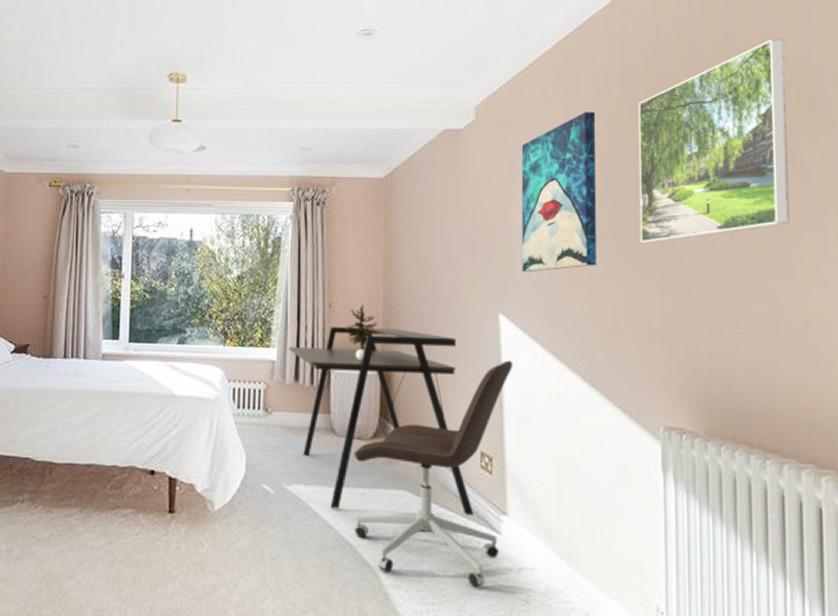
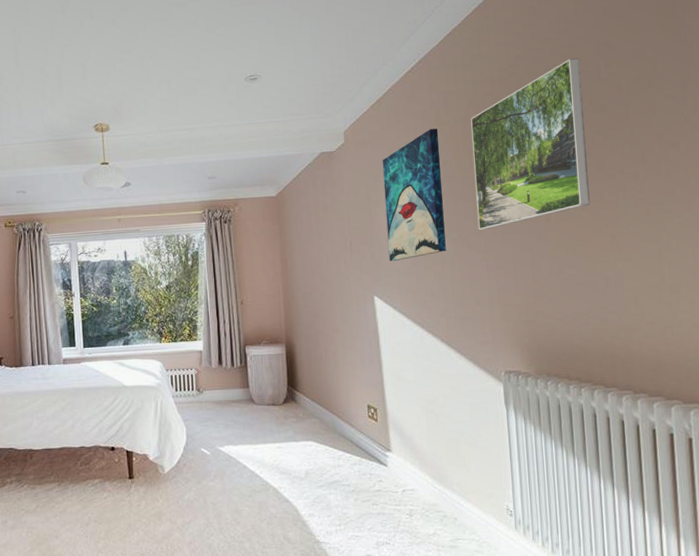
desk: present [289,327,474,516] -> none [212,316,366,462]
potted plant: present [345,305,378,362] -> none [255,300,280,345]
office chair: present [354,360,514,588] -> none [270,332,388,509]

